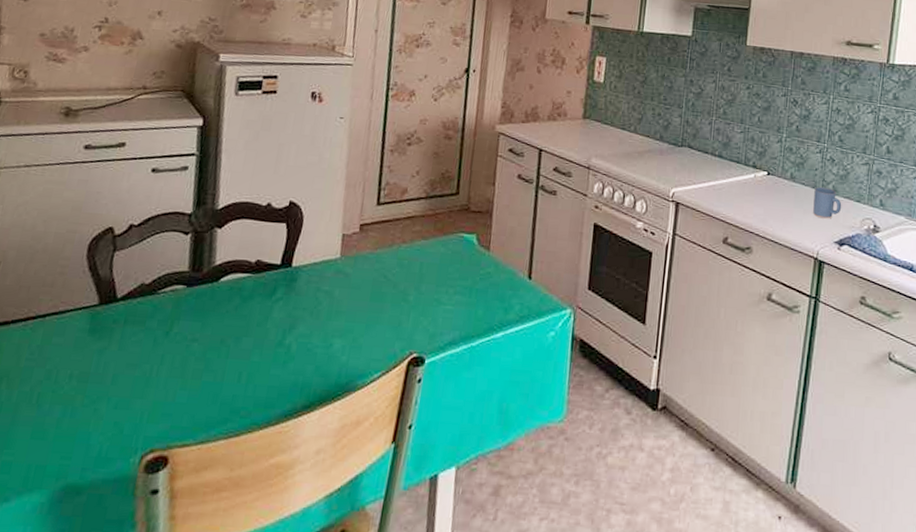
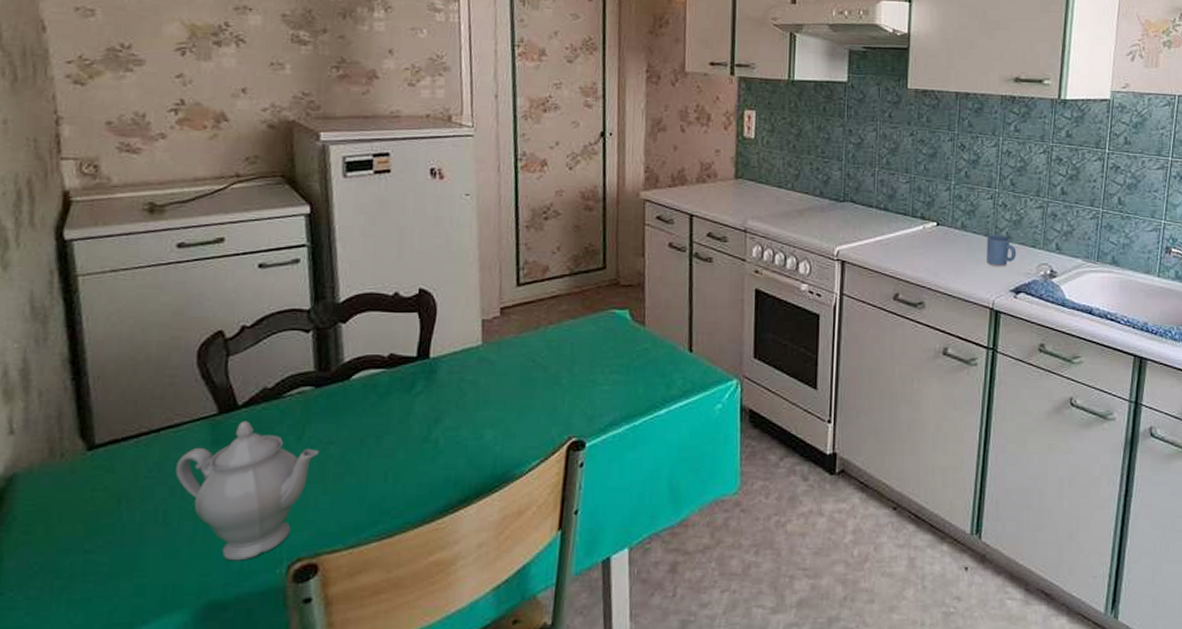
teapot: none [53,313,183,448] -> present [175,421,319,561]

